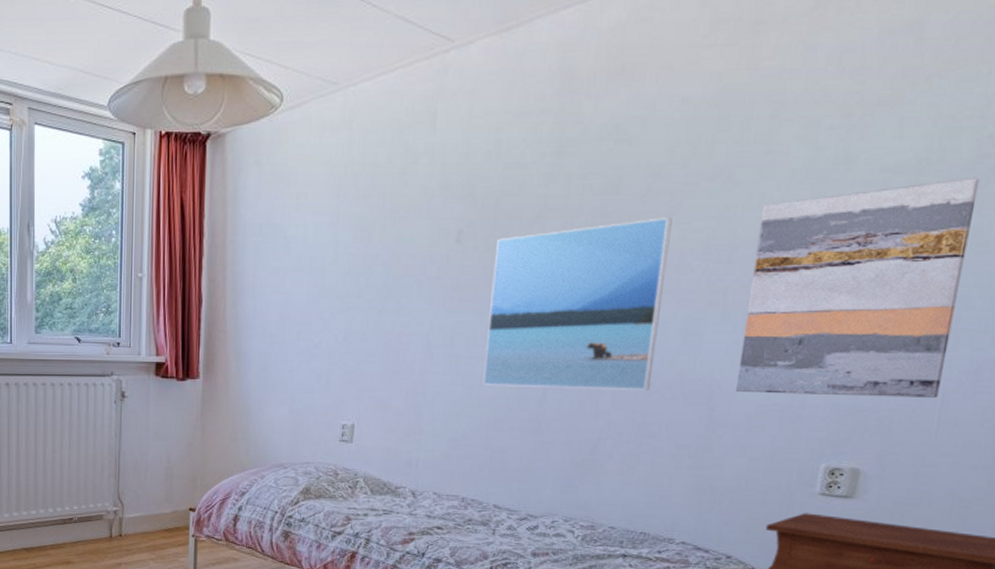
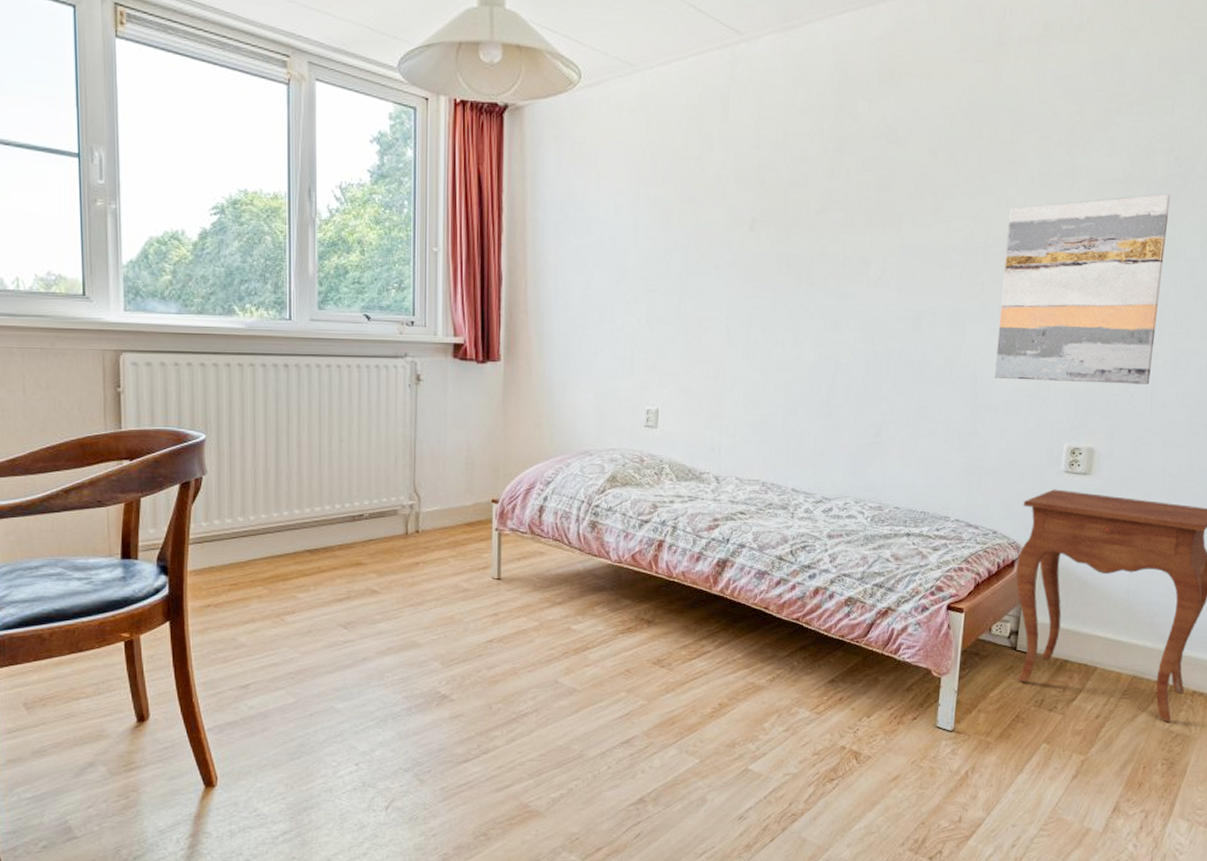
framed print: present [482,217,672,390] -> none [778,215,937,376]

